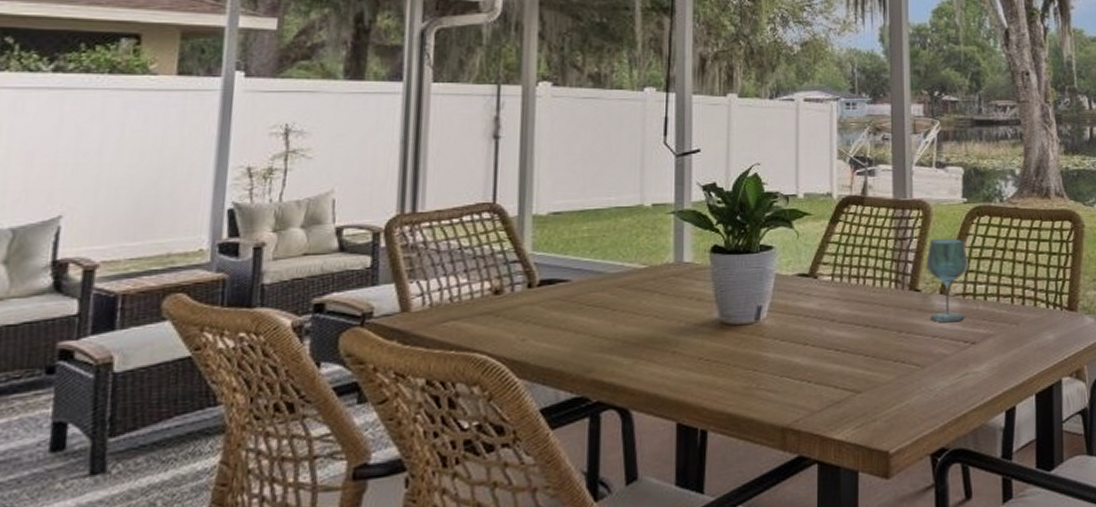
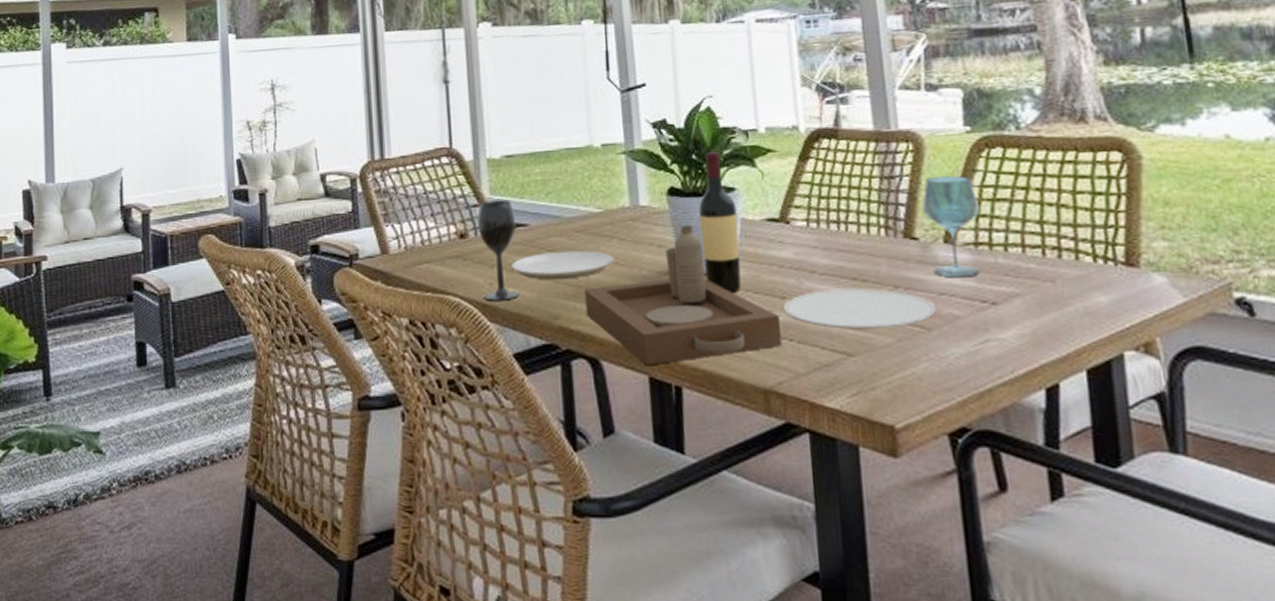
wine glass: none [514,256,558,357] -> present [476,199,520,301]
plate: none [548,304,653,334] -> present [512,250,613,280]
serving tray: none [620,280,801,413] -> present [584,225,782,366]
wine bottle: none [738,214,773,341] -> present [699,152,742,293]
plate: none [806,334,929,371] -> present [783,289,936,331]

